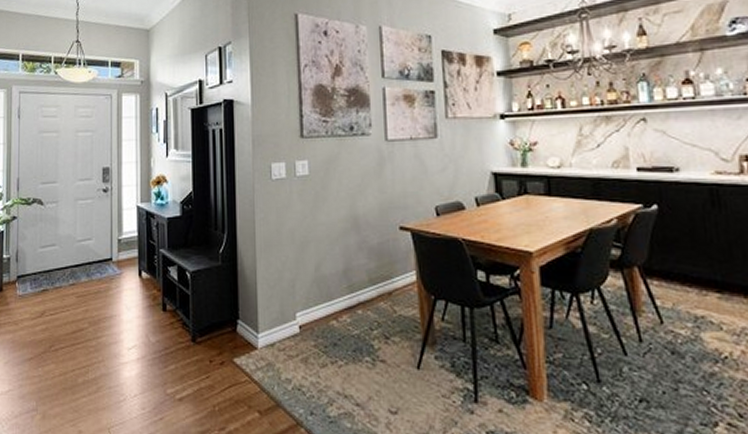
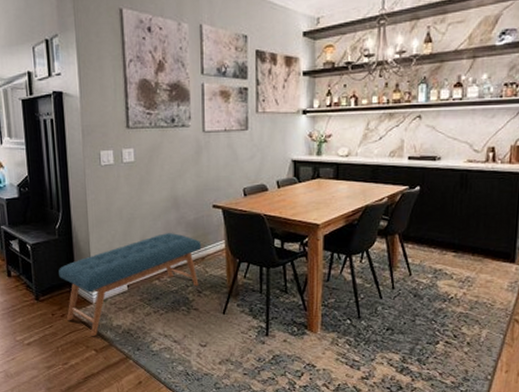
bench: none [220,261,388,394] -> present [59,233,202,337]

